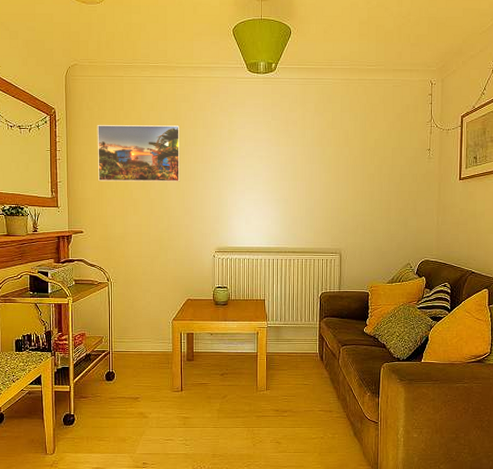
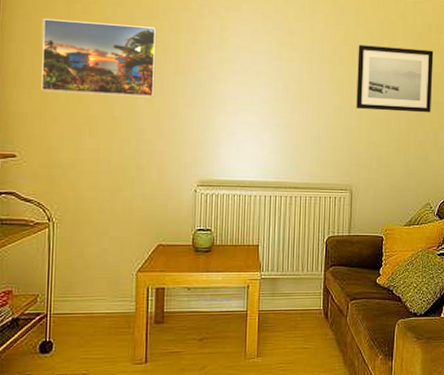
wall art: none [343,128,411,184] -> present [356,45,434,113]

